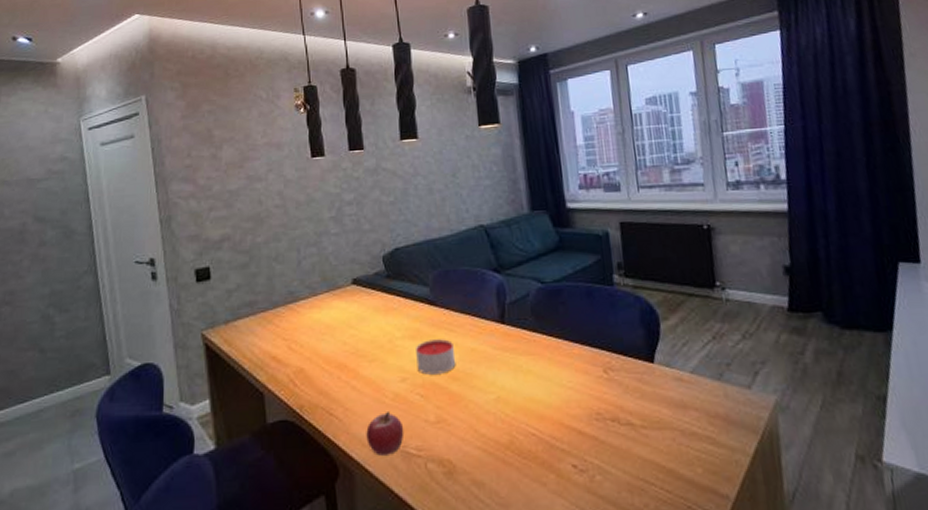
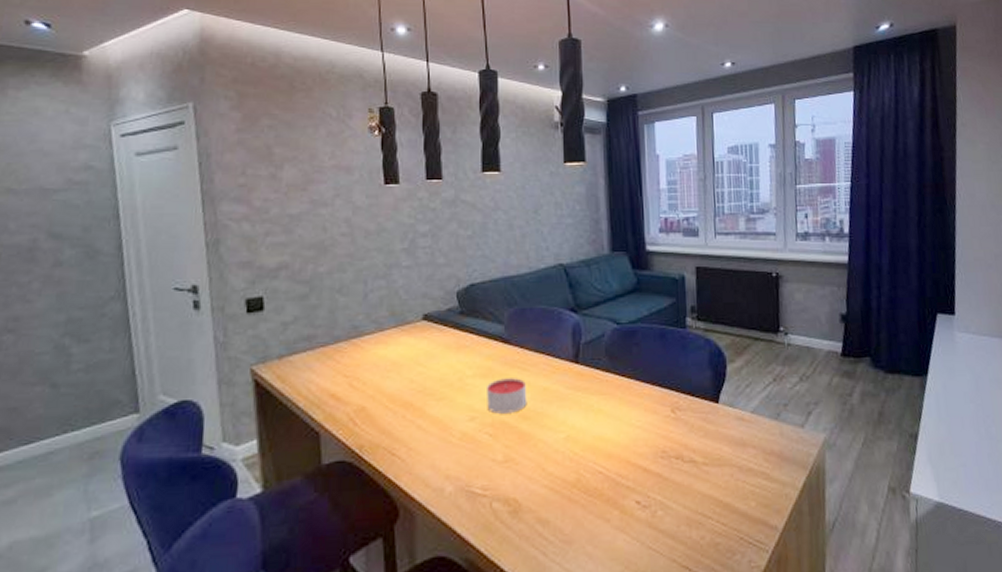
fruit: present [366,410,404,456] -> none [430,450,470,496]

